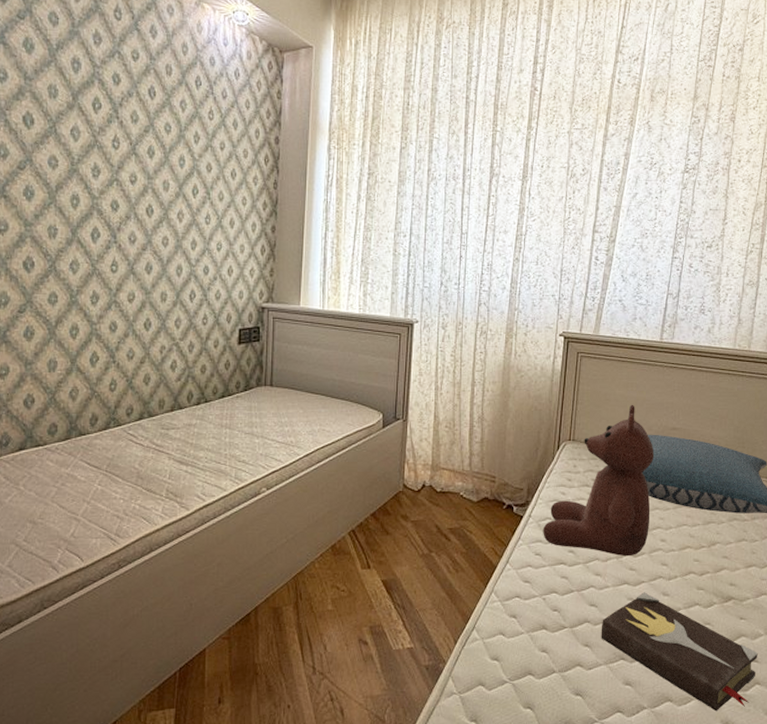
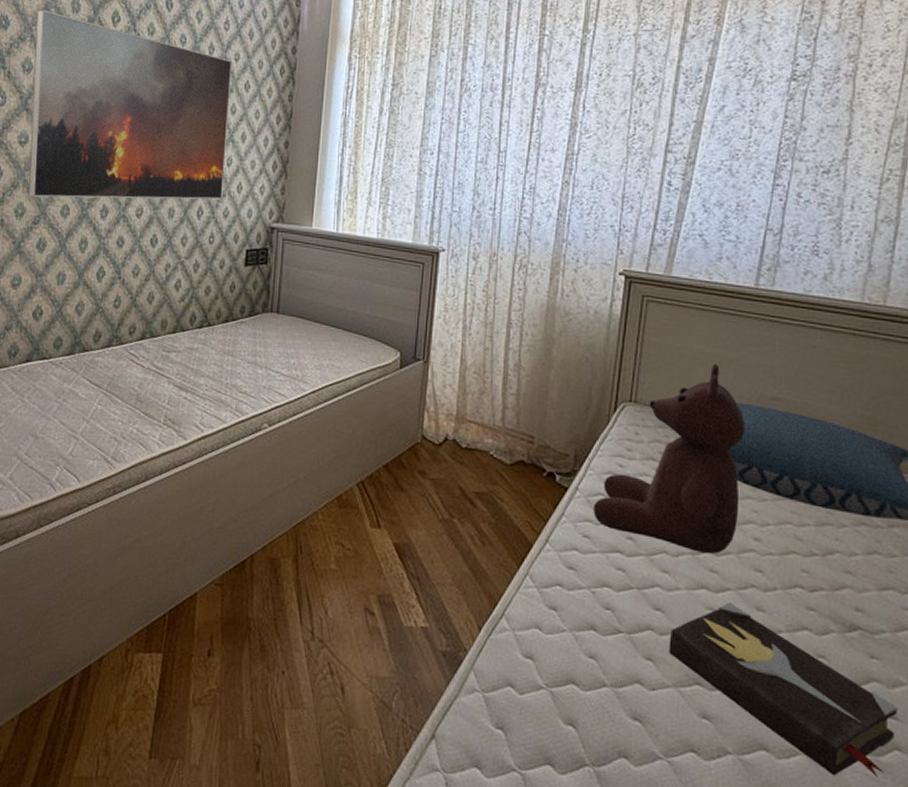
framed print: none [10,93,218,285] -> present [28,10,233,200]

